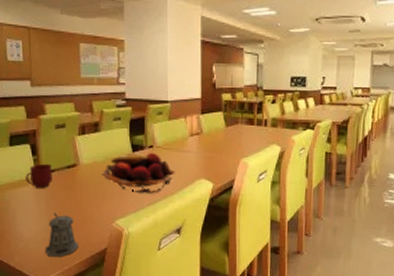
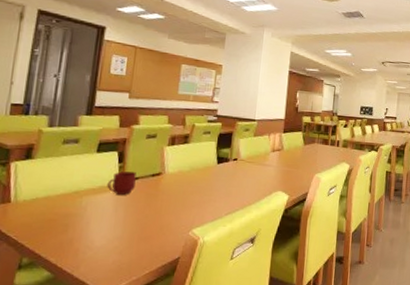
pepper shaker: present [44,212,78,257] -> none [114,220,151,266]
fruit basket: present [101,152,175,194] -> none [184,164,255,204]

